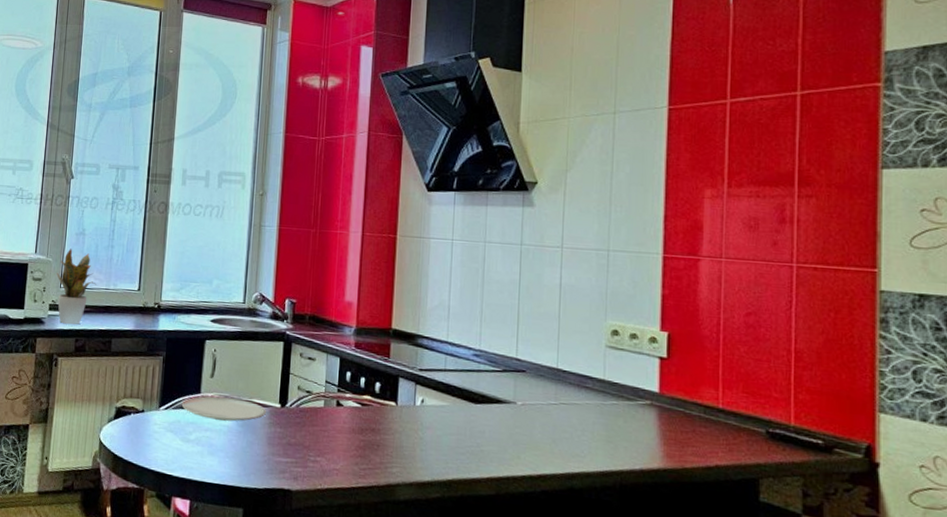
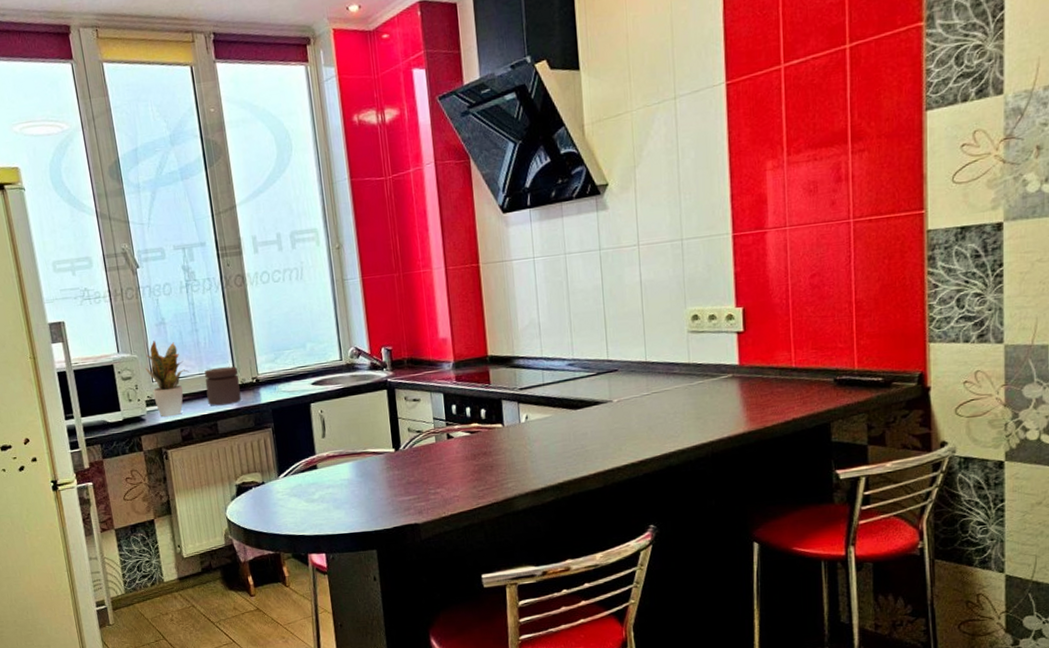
jar: none [107,286,143,325] -> present [204,366,241,406]
plate: present [181,396,267,422] -> none [299,452,383,477]

